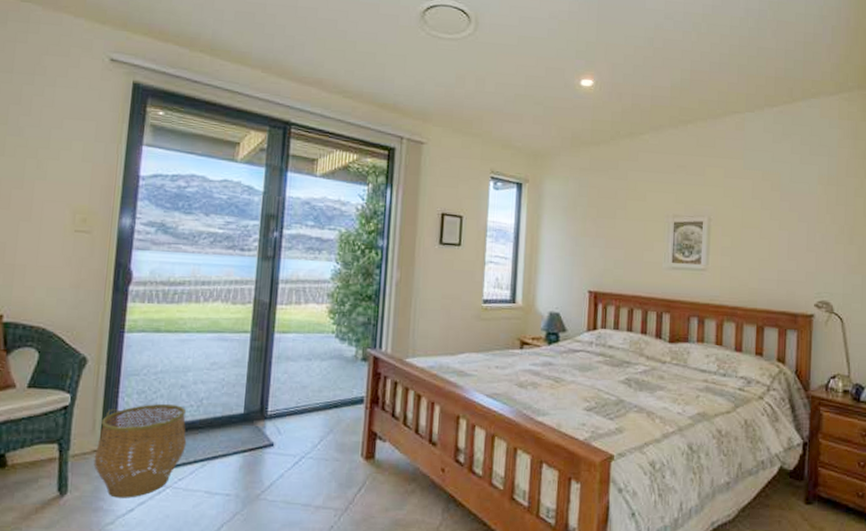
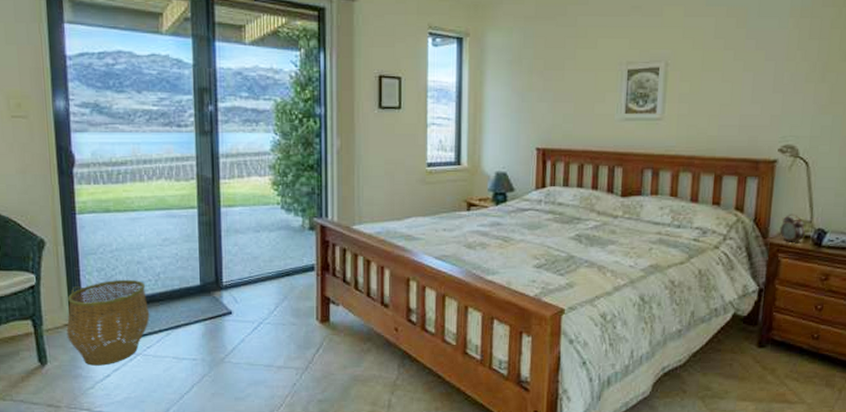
alarm clock: none [820,367,845,398] -> present [779,214,806,244]

